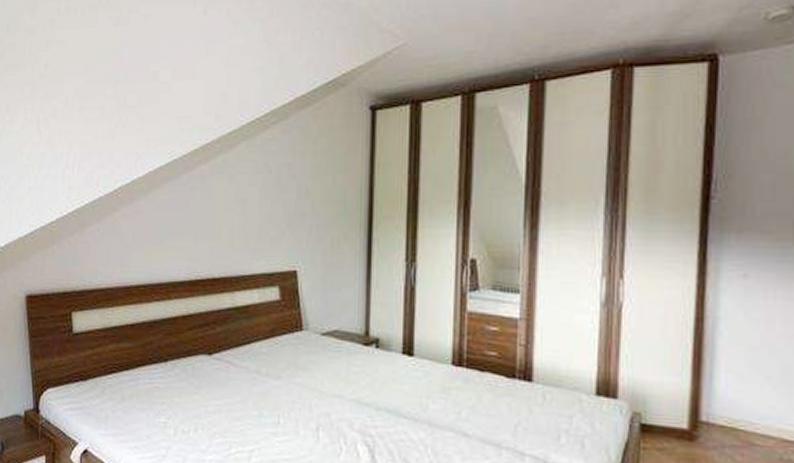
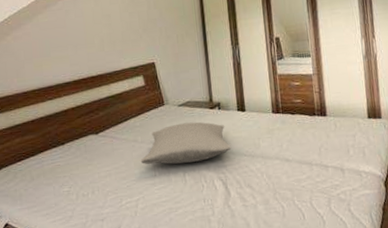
pillow: none [261,358,388,415] -> present [140,122,232,165]

